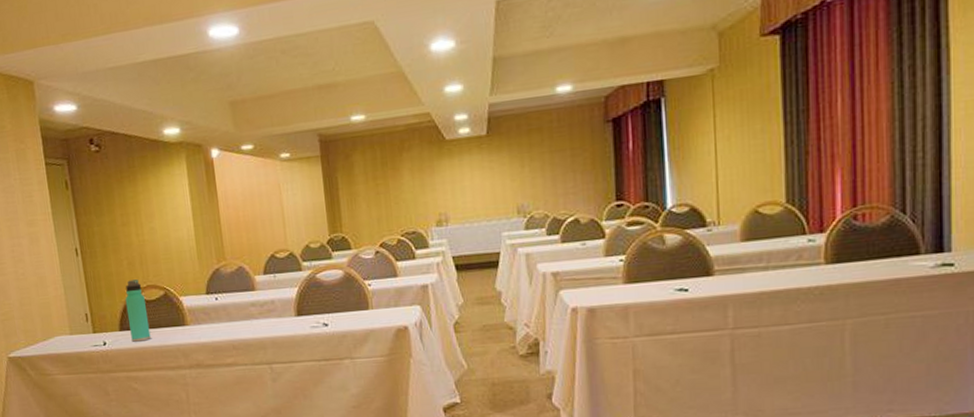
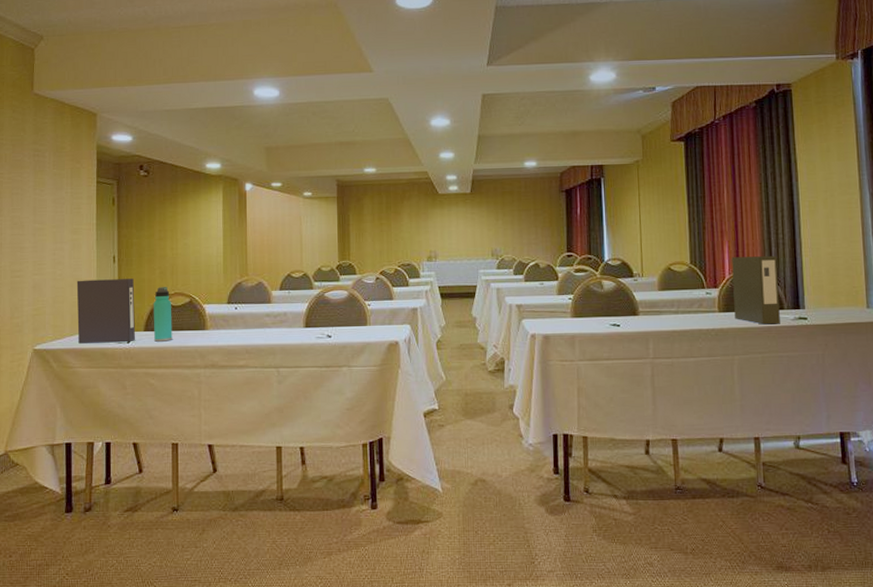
binder: none [41,273,111,349] -> present [76,279,135,344]
binder: none [846,183,914,277] -> present [732,256,780,325]

